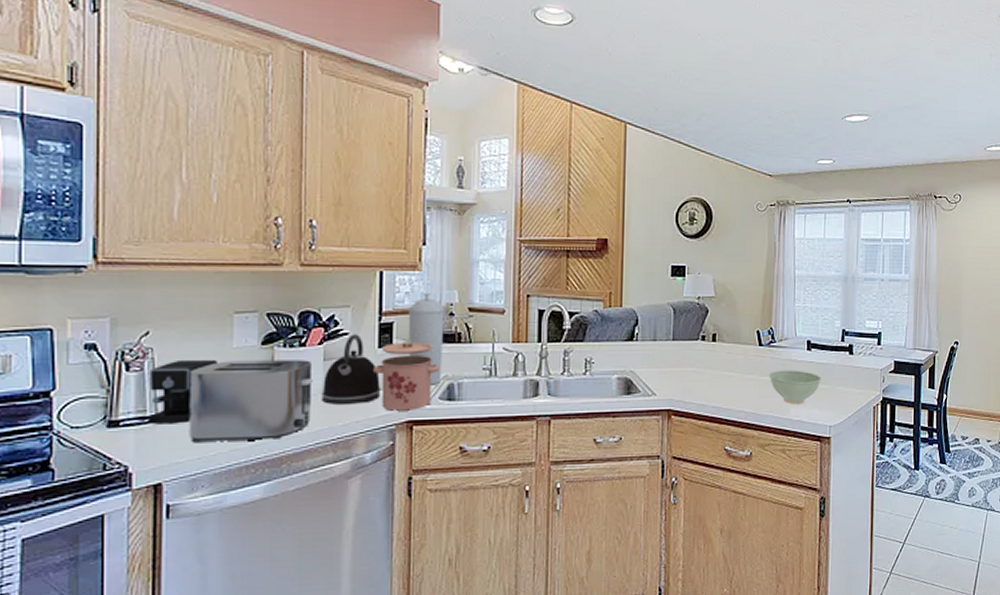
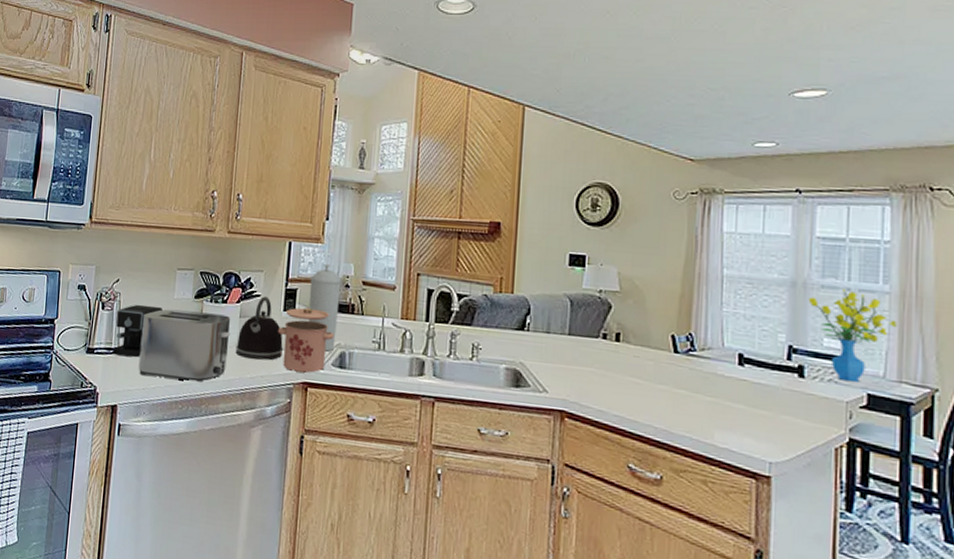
bowl: present [769,370,822,405] -> none [686,384,758,430]
bouquet: none [855,279,913,353] -> present [808,288,896,382]

